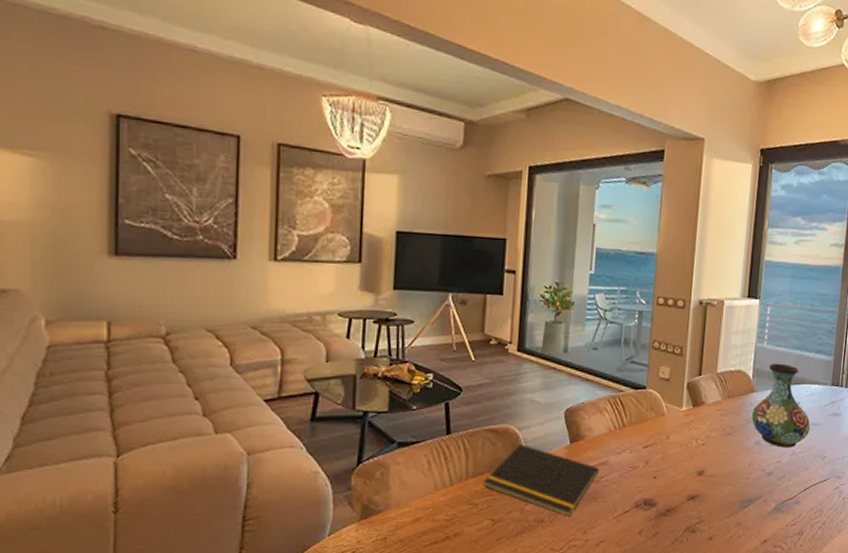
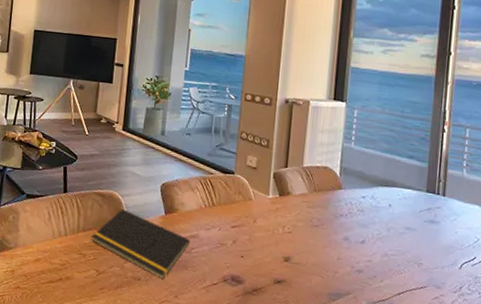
vase: present [751,363,811,447] -> none [339,163,404,249]

